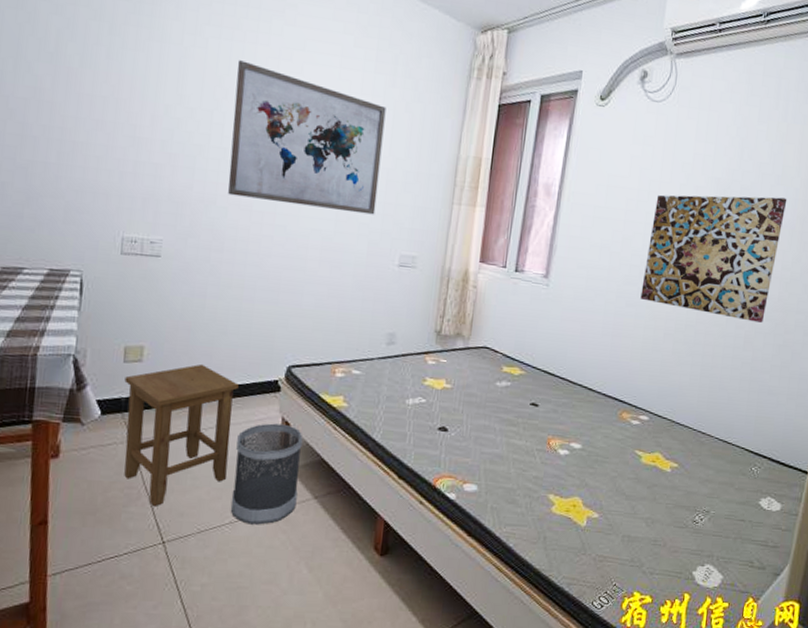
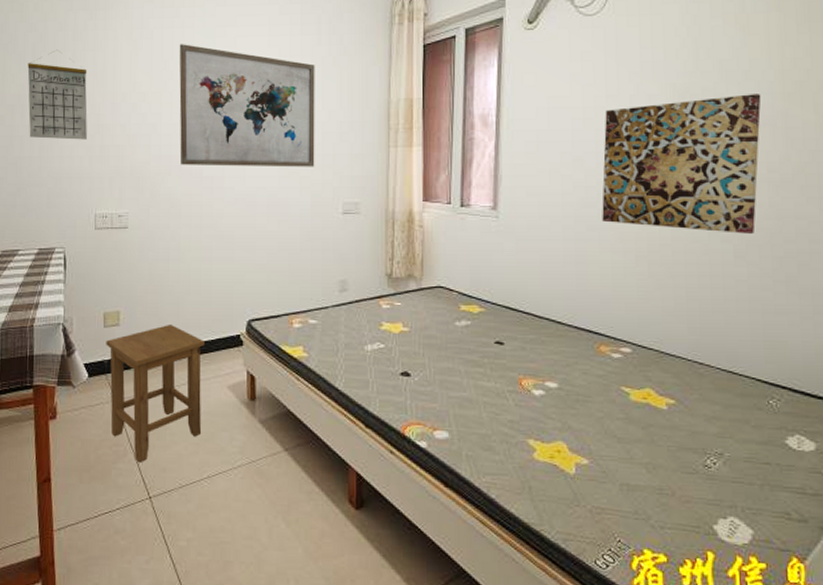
calendar: none [45,41,125,152] -> present [27,50,87,140]
wastebasket: present [231,423,303,525] -> none [207,377,268,479]

